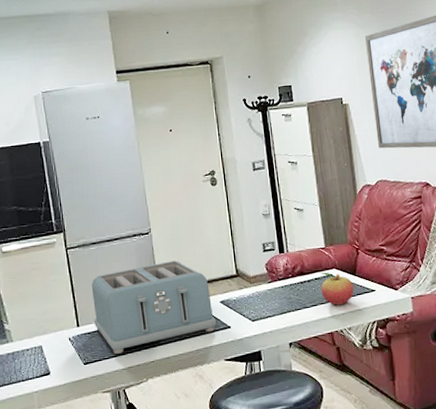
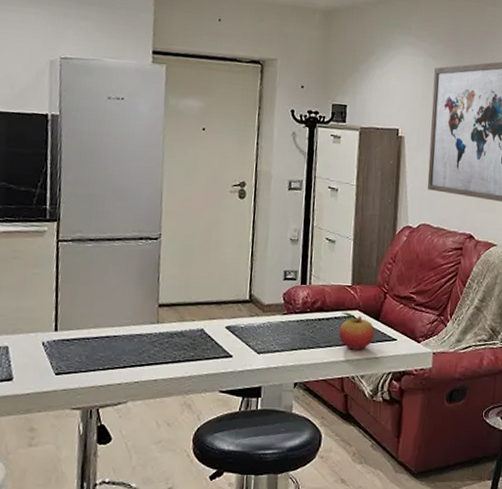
toaster: present [91,260,217,355] -> none [76,273,218,369]

